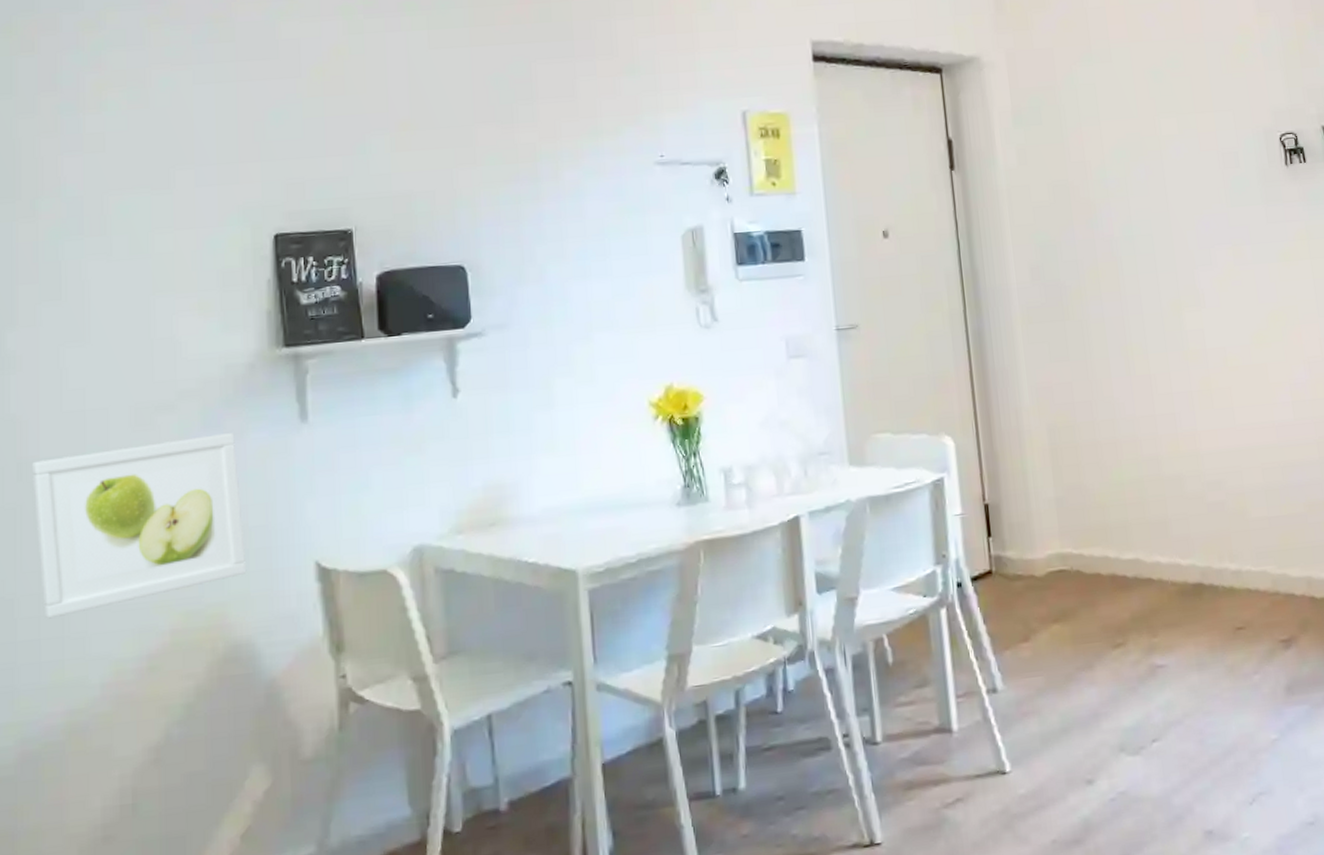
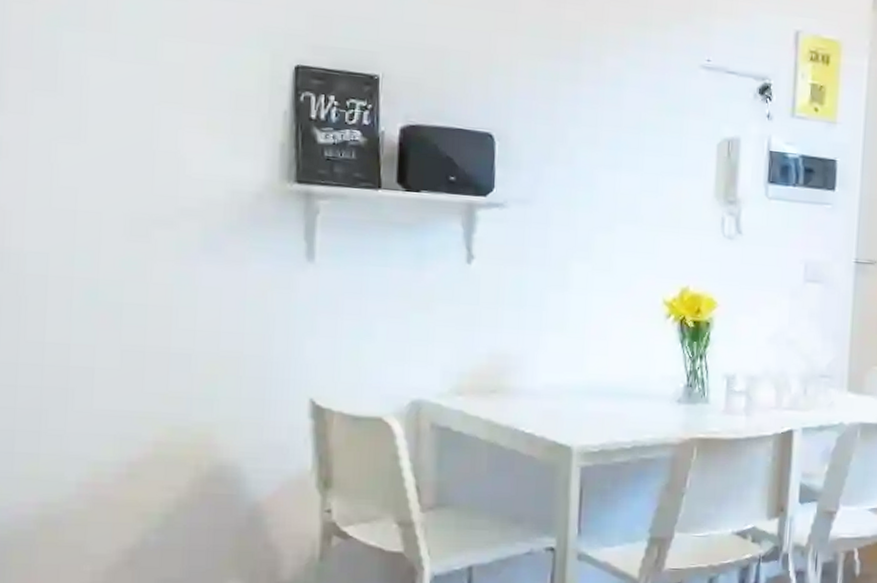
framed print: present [32,433,247,619] -> none [15,253,238,412]

